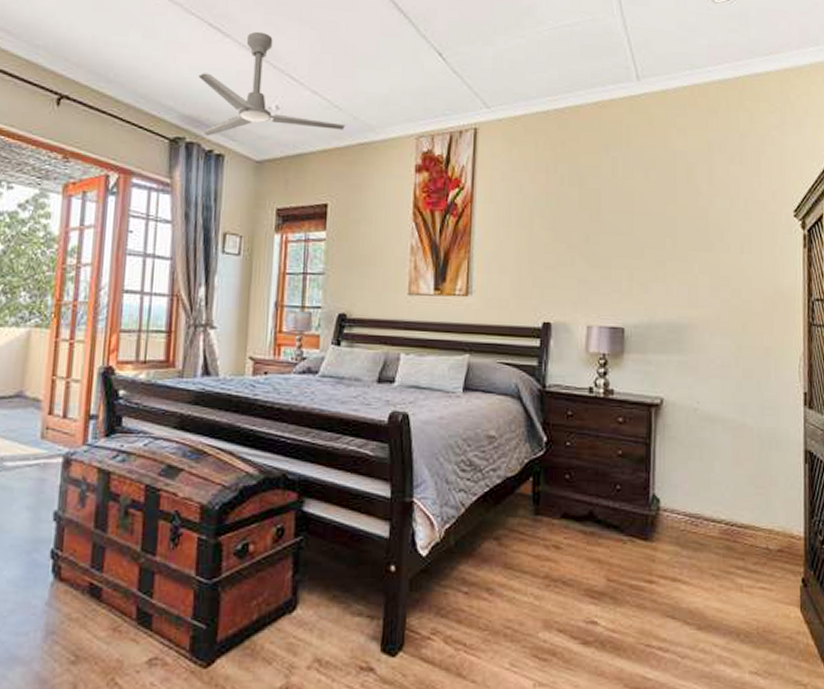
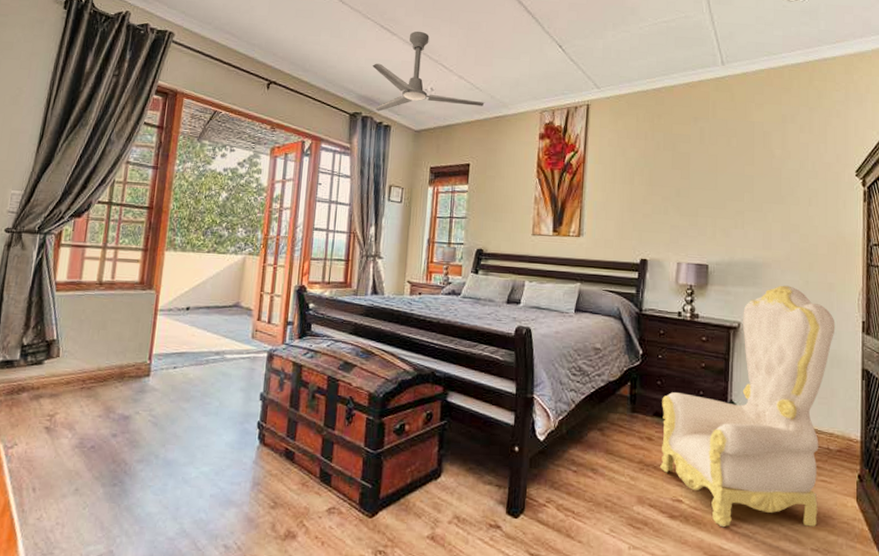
armchair: none [570,351,774,652] -> present [660,285,835,528]

